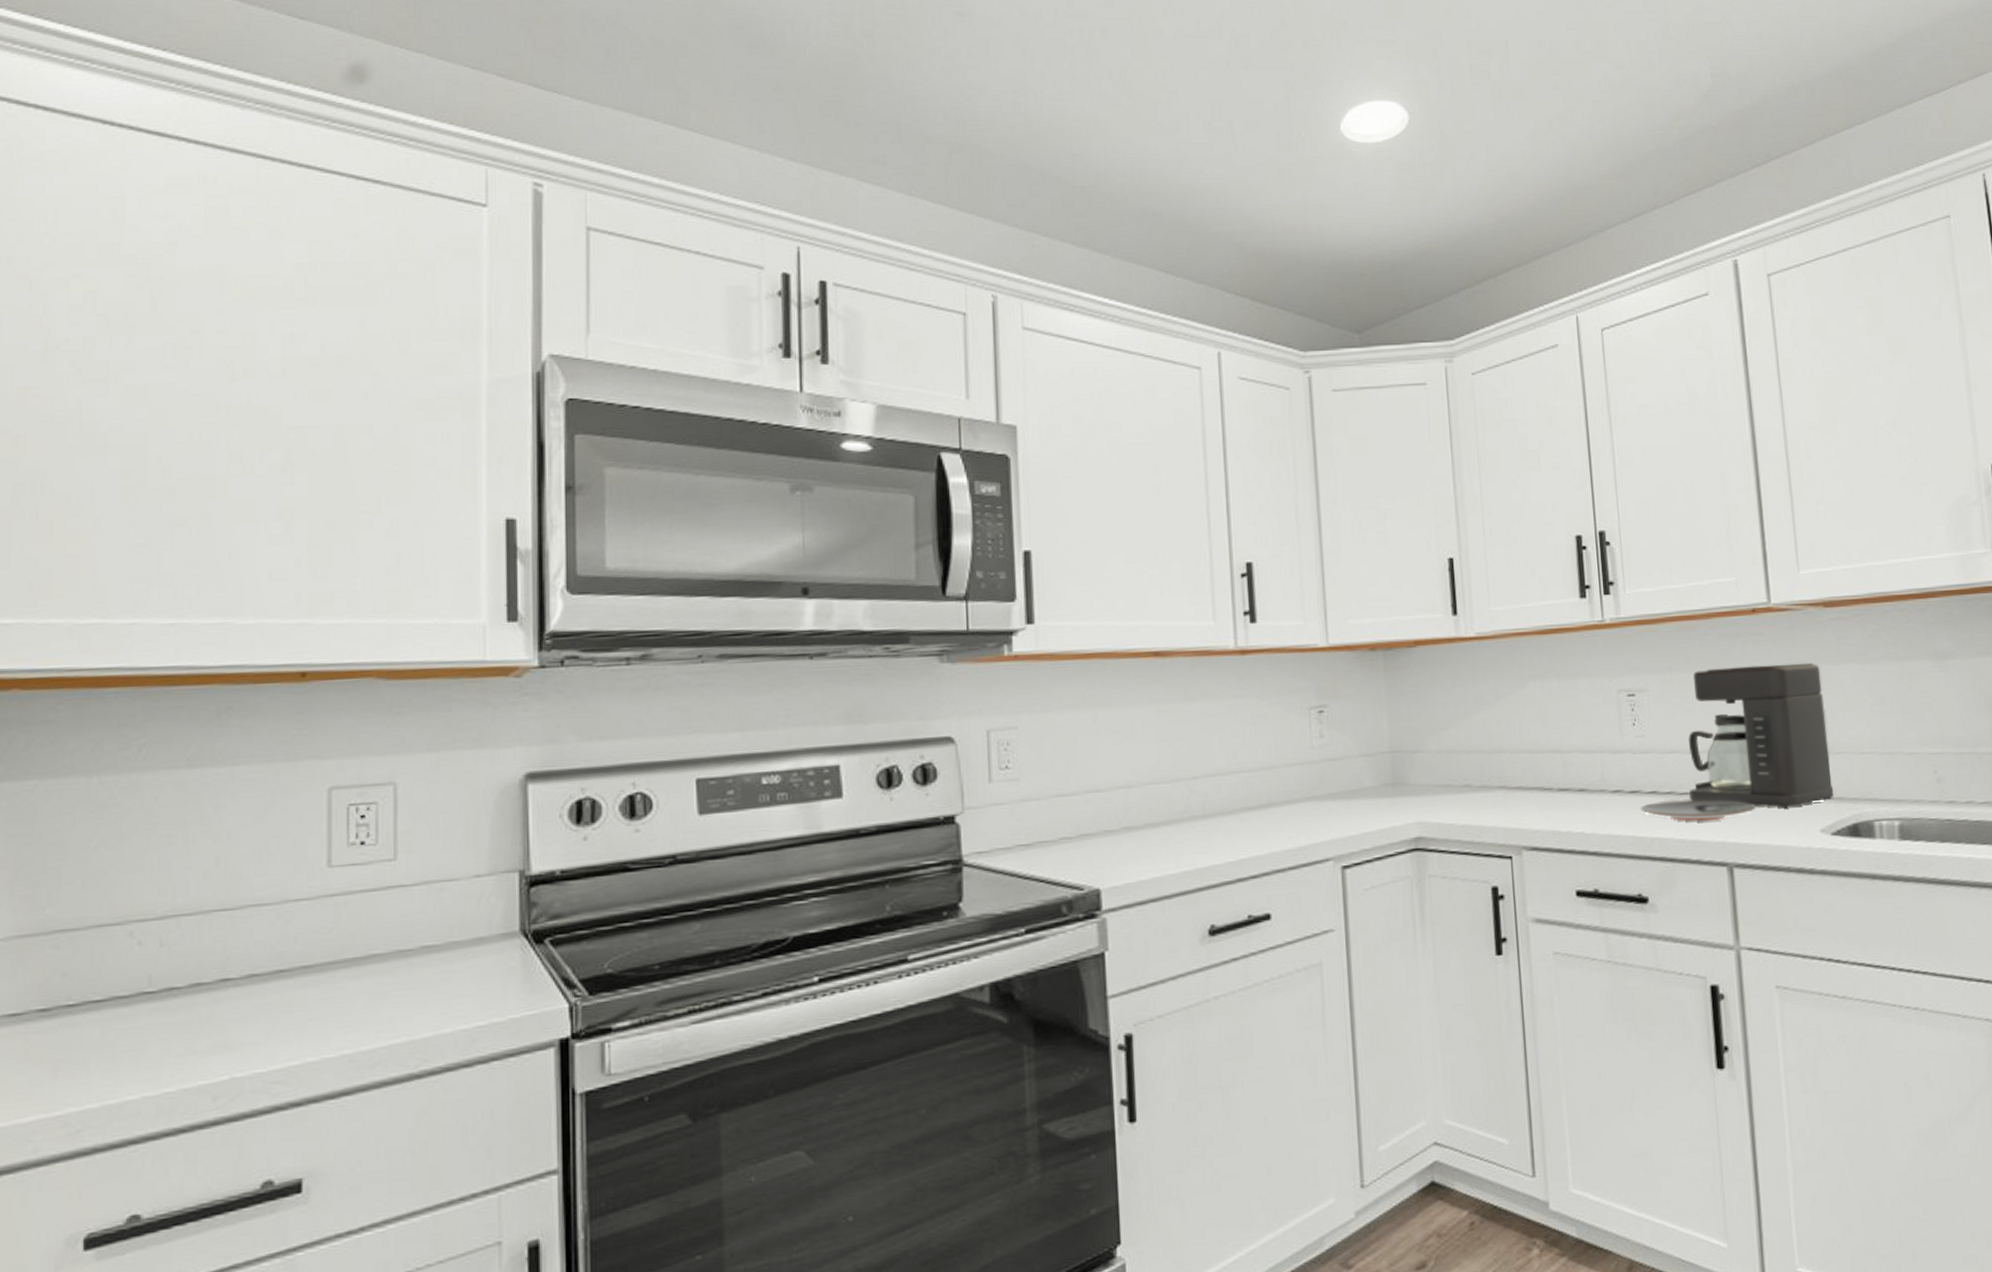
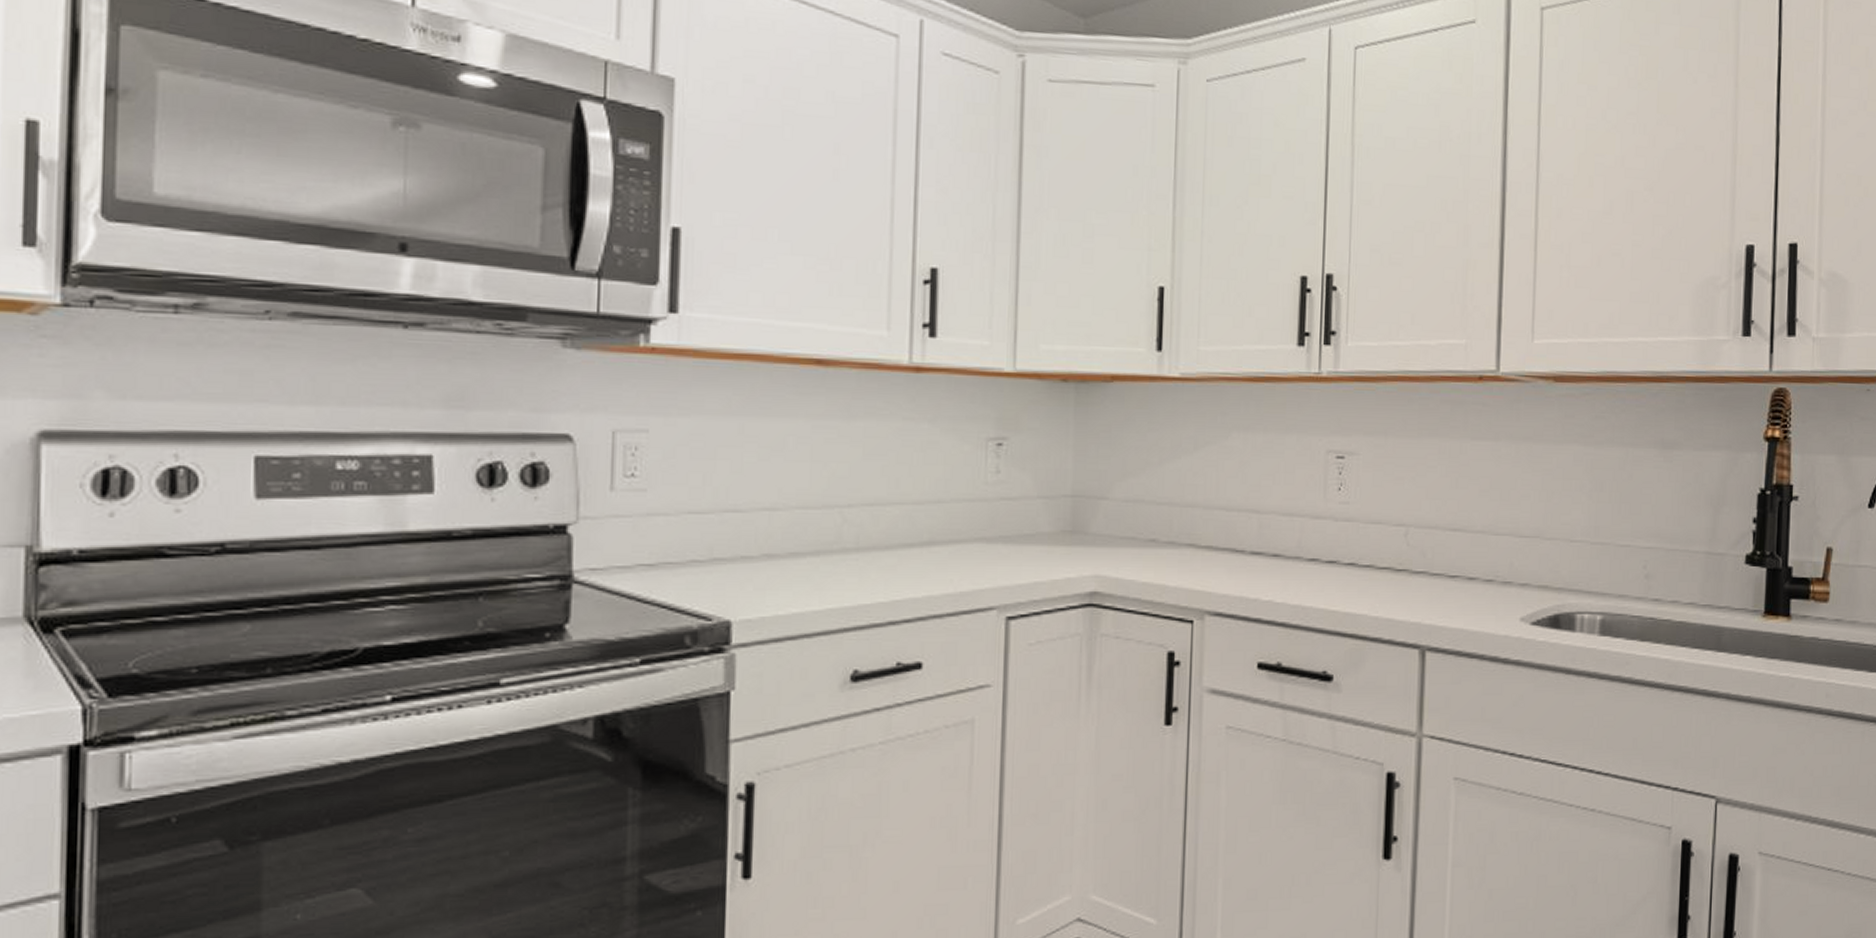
plate: present [1640,799,1755,822] -> none [1336,575,1456,598]
coffee maker: present [1688,663,1834,808] -> none [1389,436,1541,591]

